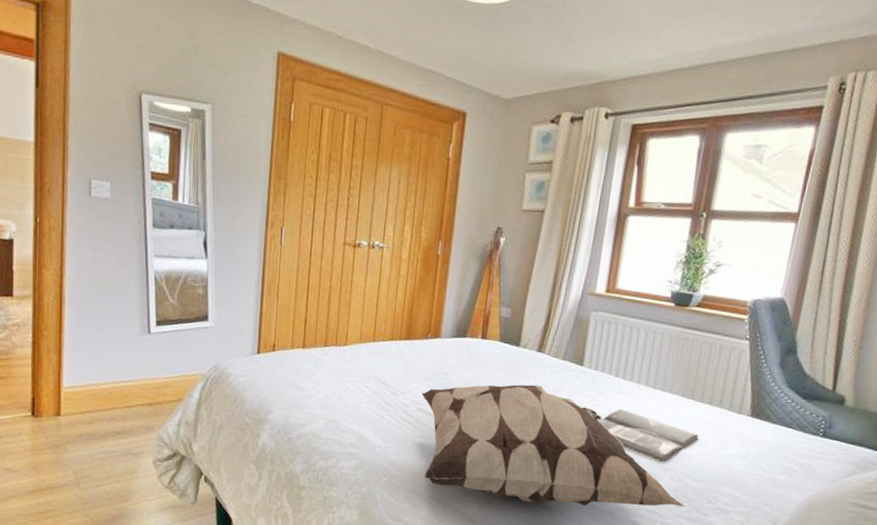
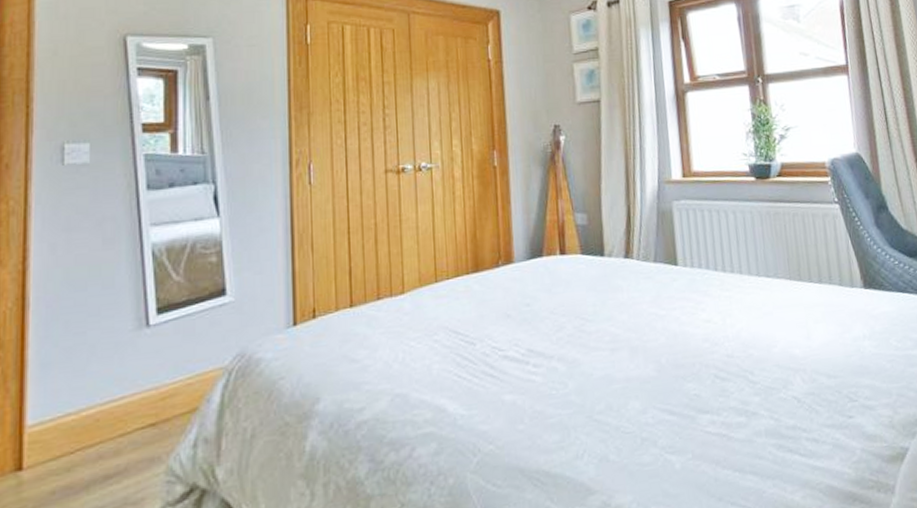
decorative pillow: present [421,384,685,508] -> none [503,297,827,453]
magazine: present [597,409,699,463] -> none [707,308,819,363]

